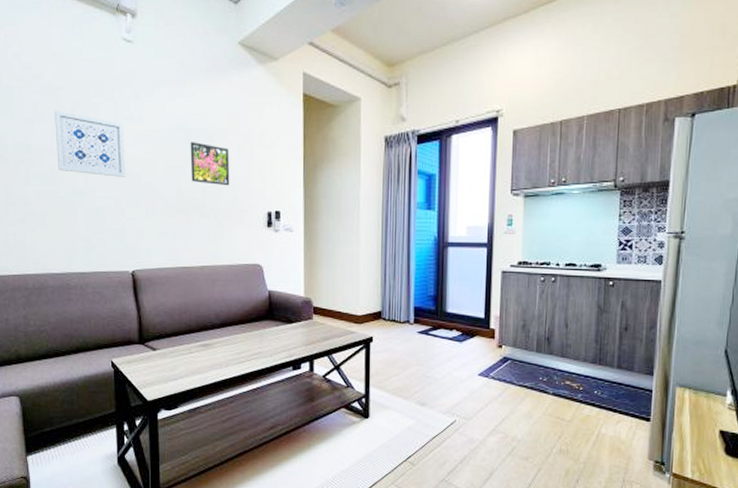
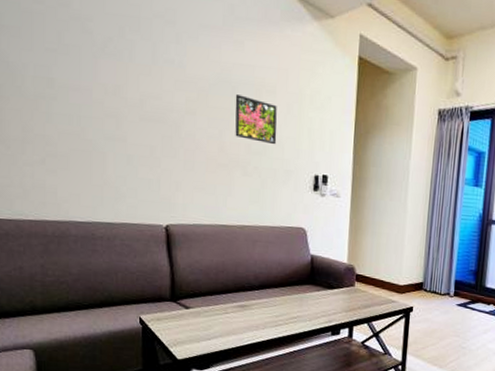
wall art: present [54,111,126,177] -> none [82,44,163,125]

